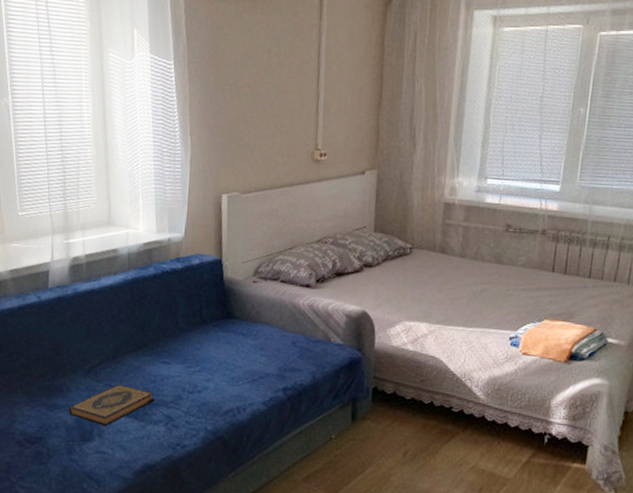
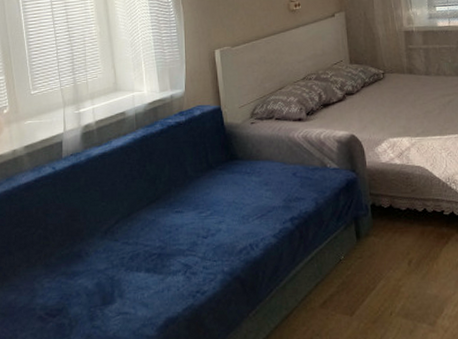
hardback book: present [69,384,155,427] -> none [89,240,171,286]

